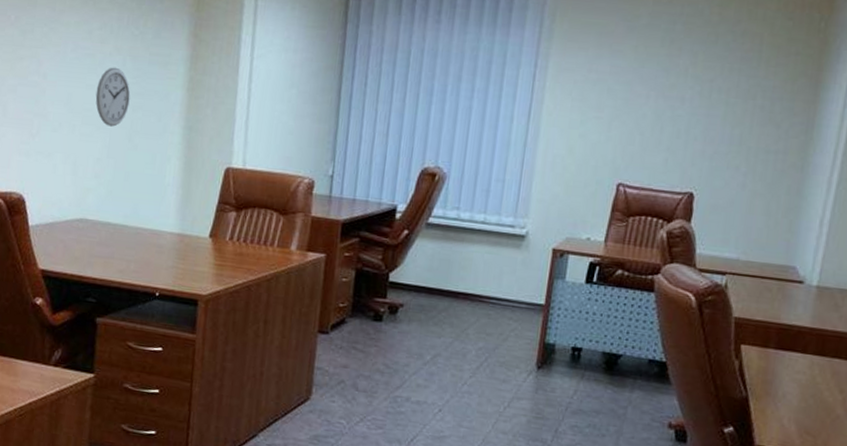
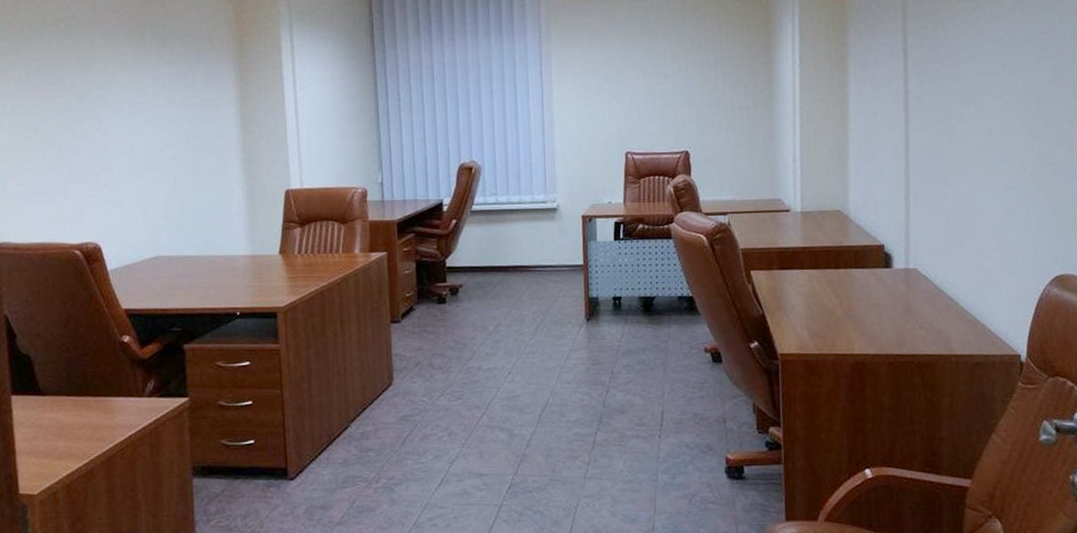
wall clock: present [95,67,131,127] -> none [156,116,189,169]

